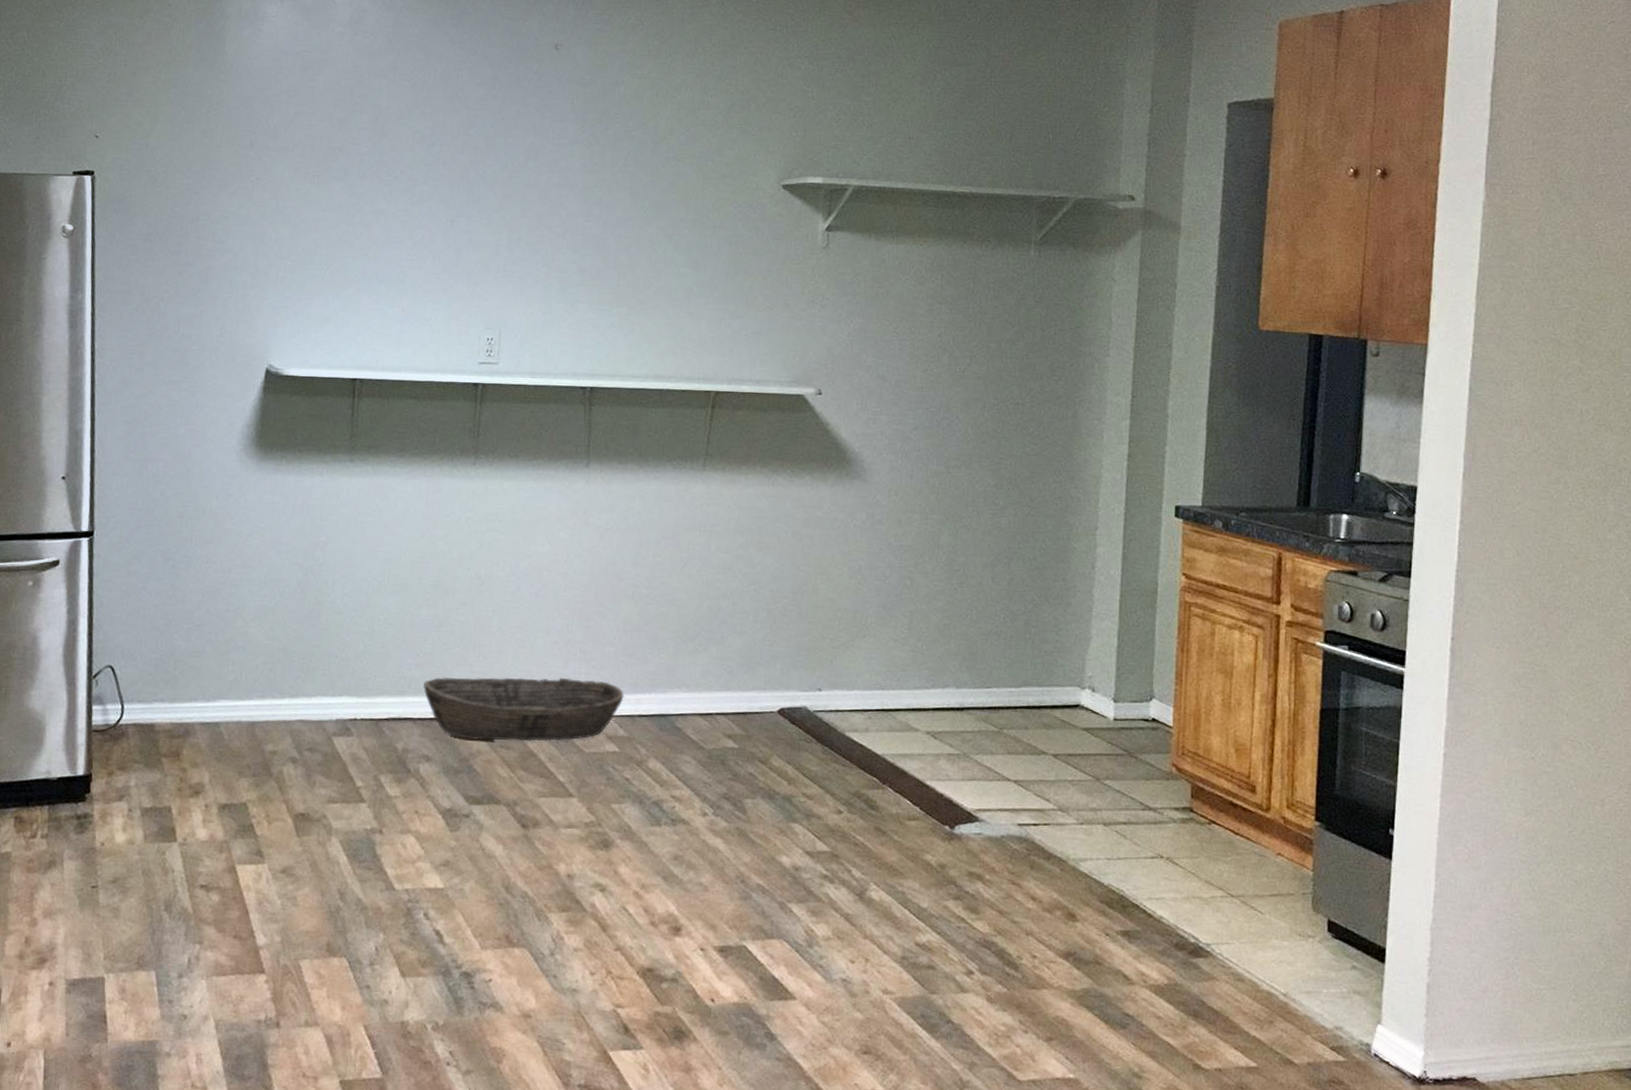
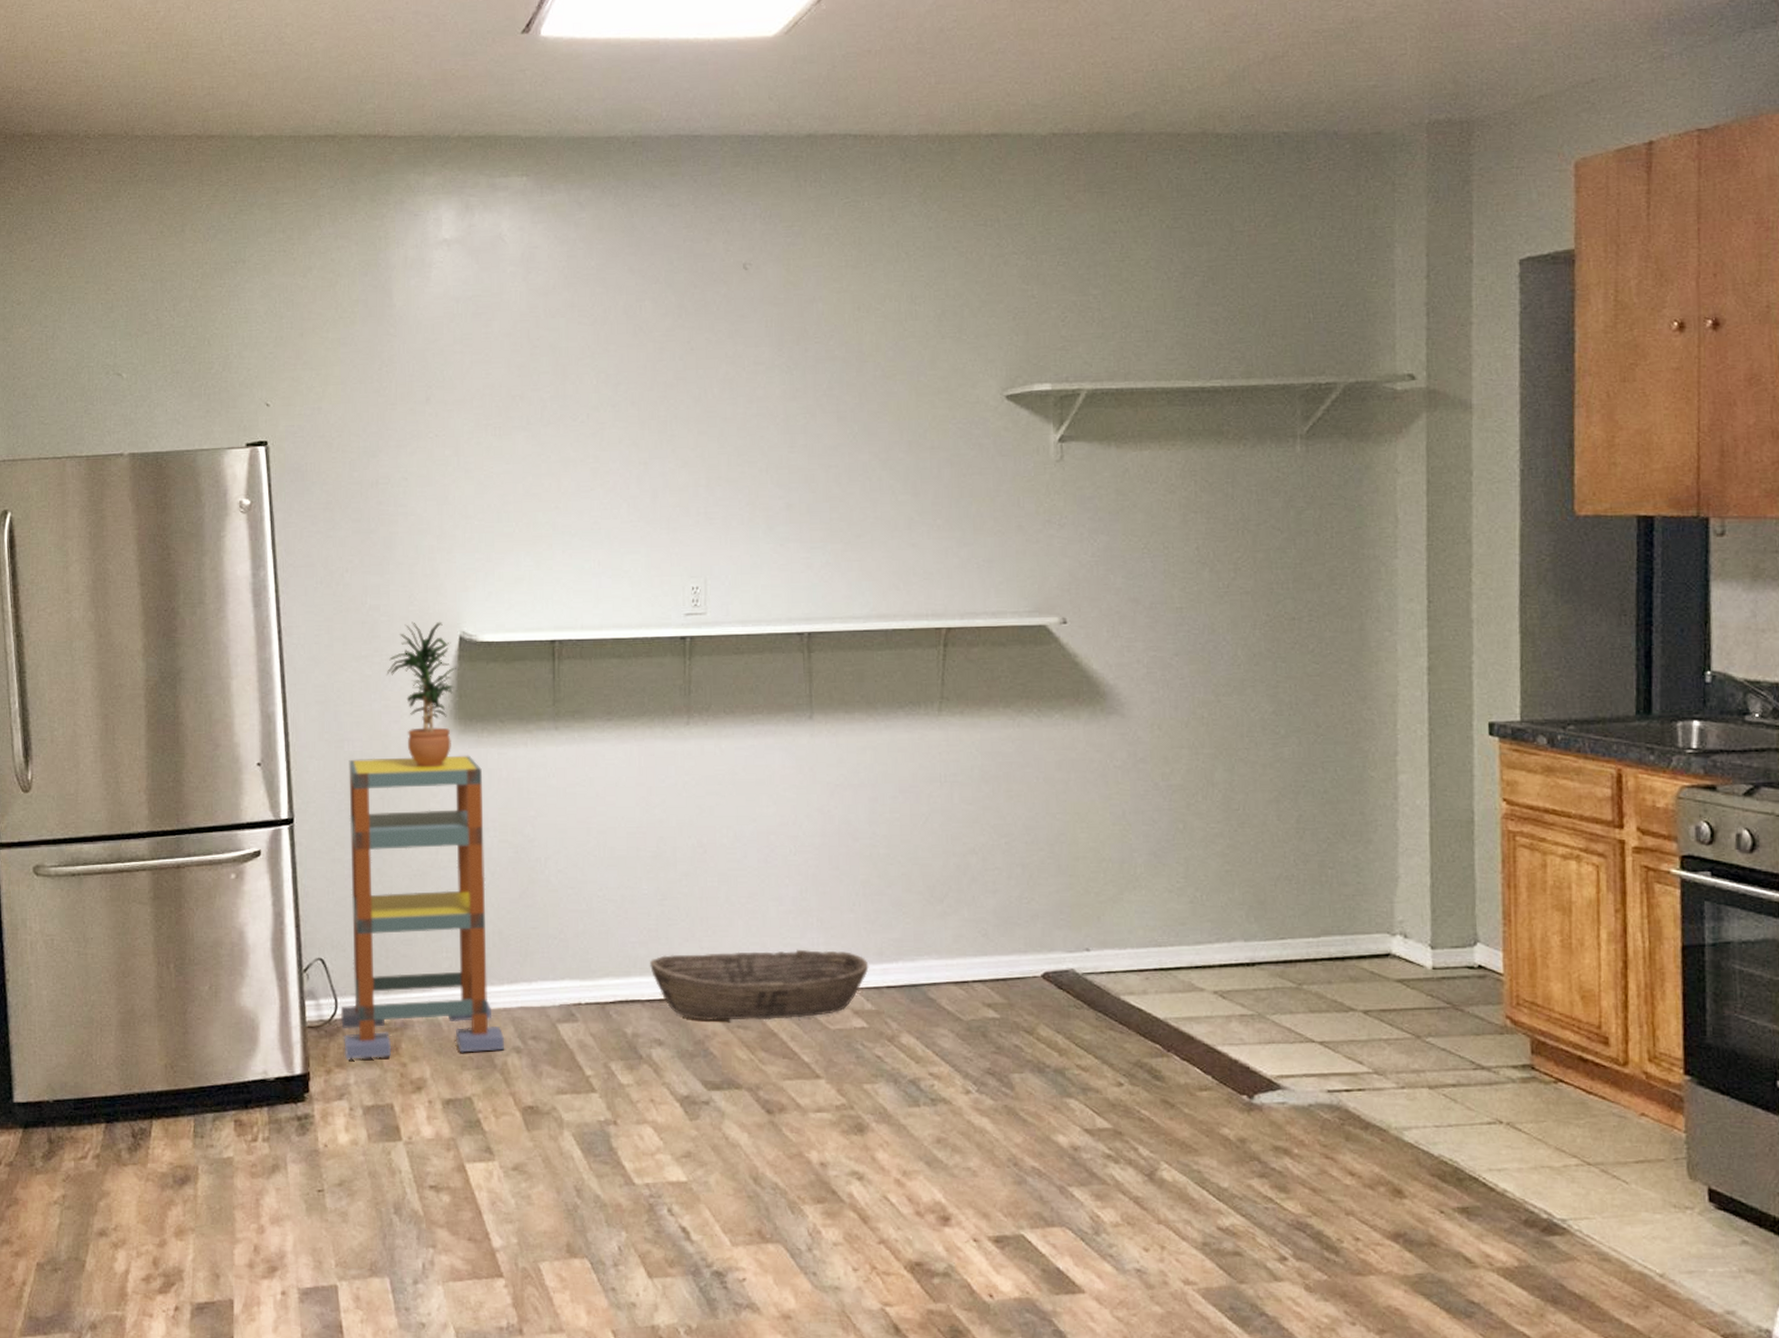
shelving unit: none [125,478,283,763] -> present [340,755,505,1059]
potted plant: none [193,352,261,491] -> present [386,621,456,768]

